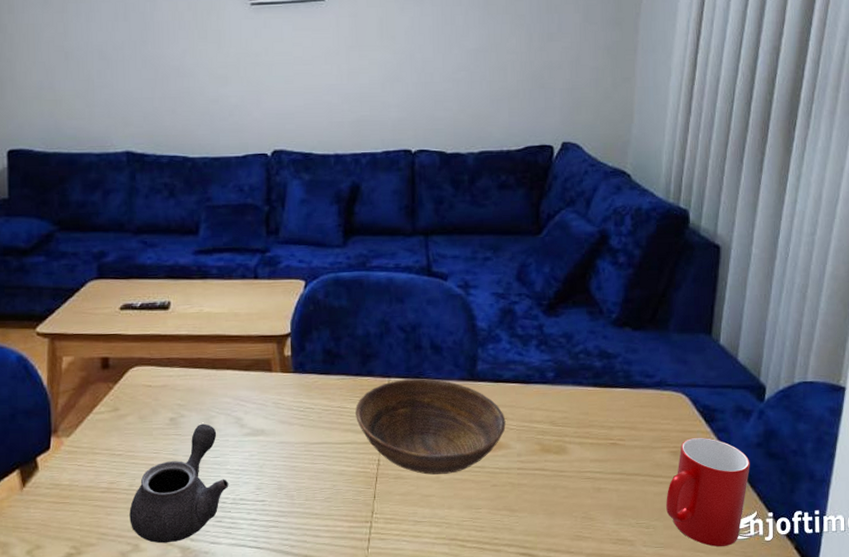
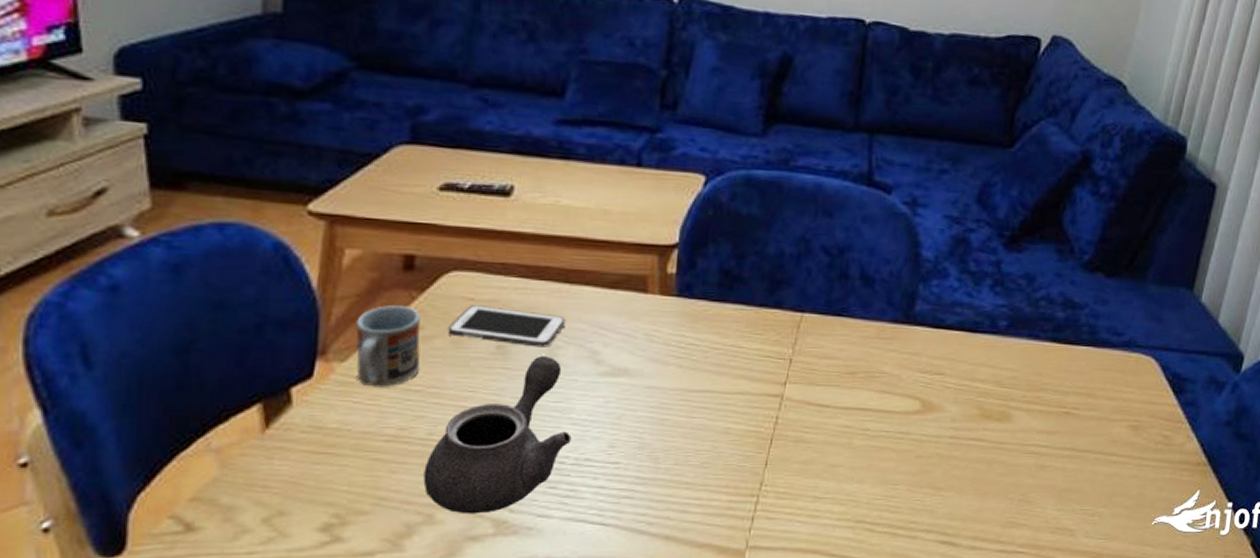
cup: none [75,394,120,454] -> present [356,305,421,387]
cell phone: none [135,390,216,418] -> present [448,305,566,348]
bowl: present [355,378,506,475] -> none [753,316,942,439]
cup: present [666,438,750,547] -> none [1116,411,1216,541]

